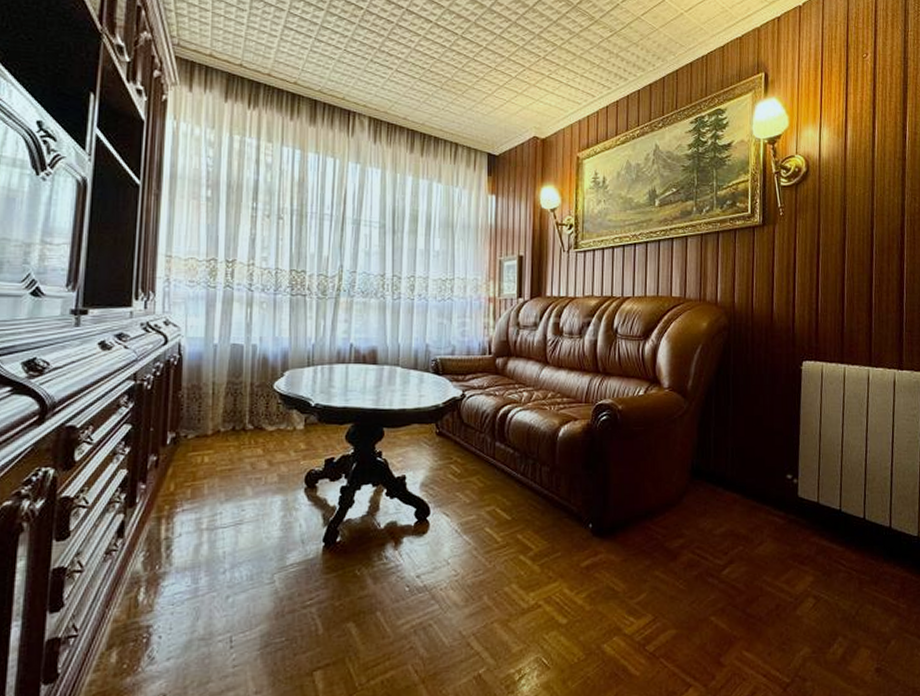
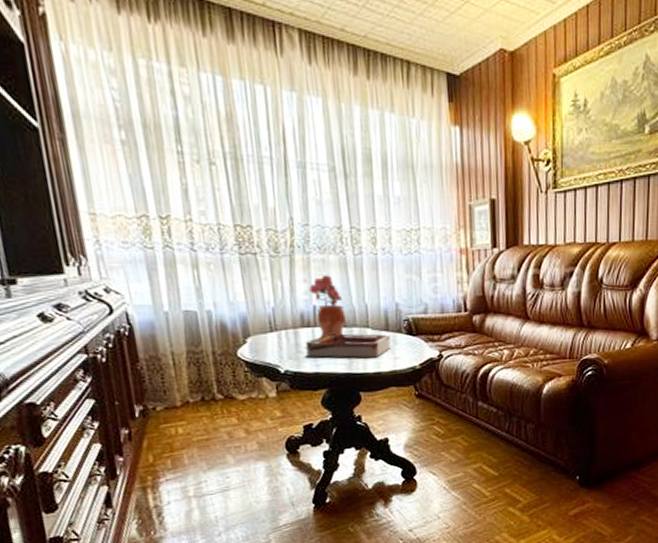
decorative tray: none [338,370,418,395] -> present [305,333,391,358]
potted flower: none [347,316,379,373] -> present [308,275,346,337]

